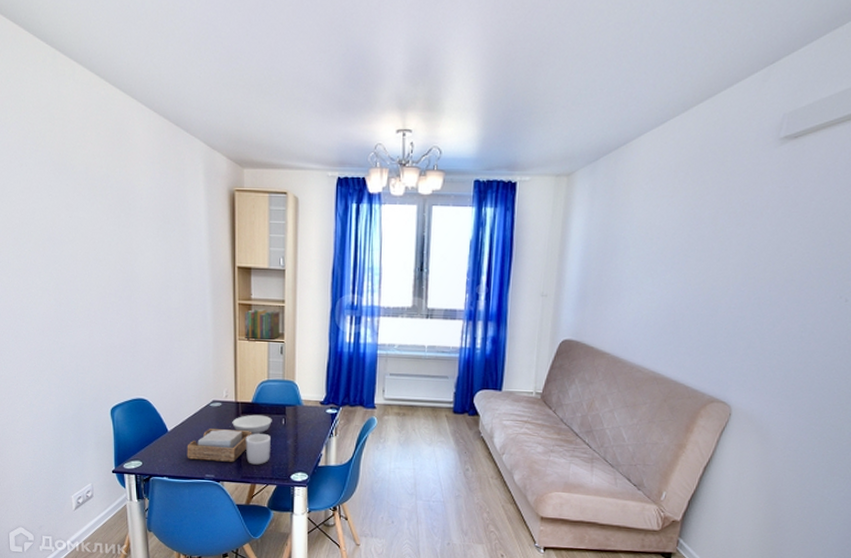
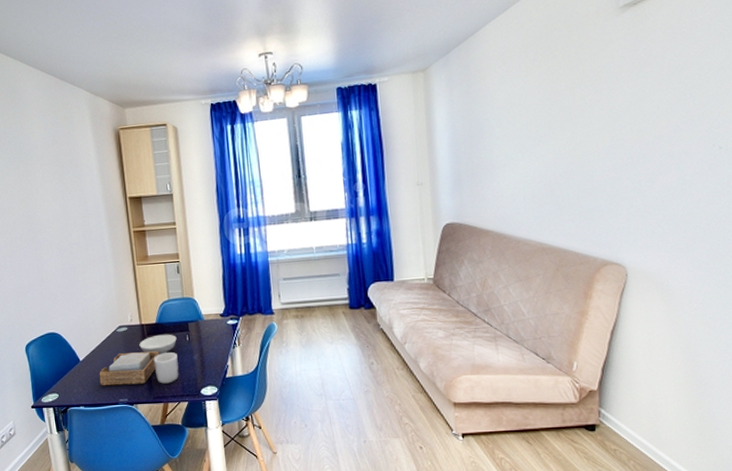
books: present [245,308,281,340] -> none [140,232,176,263]

